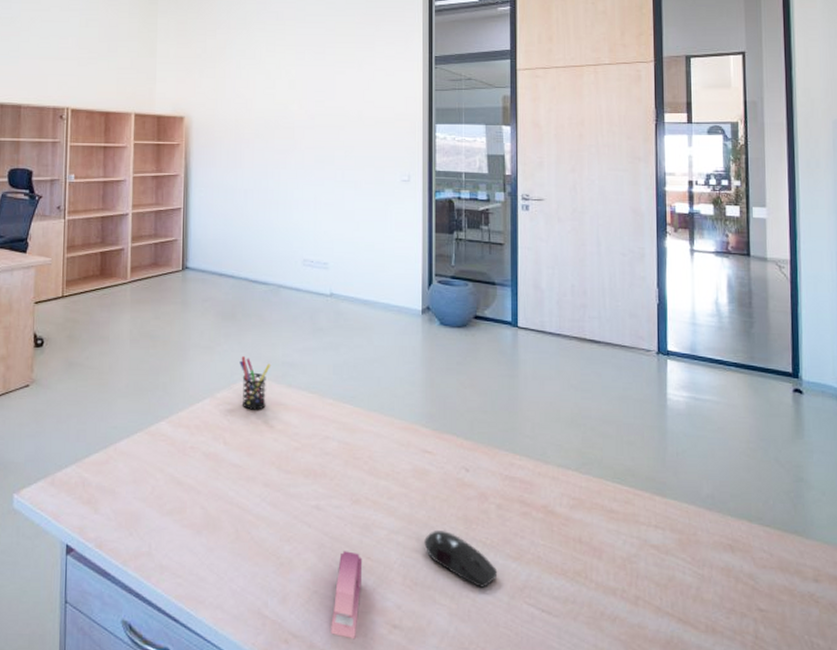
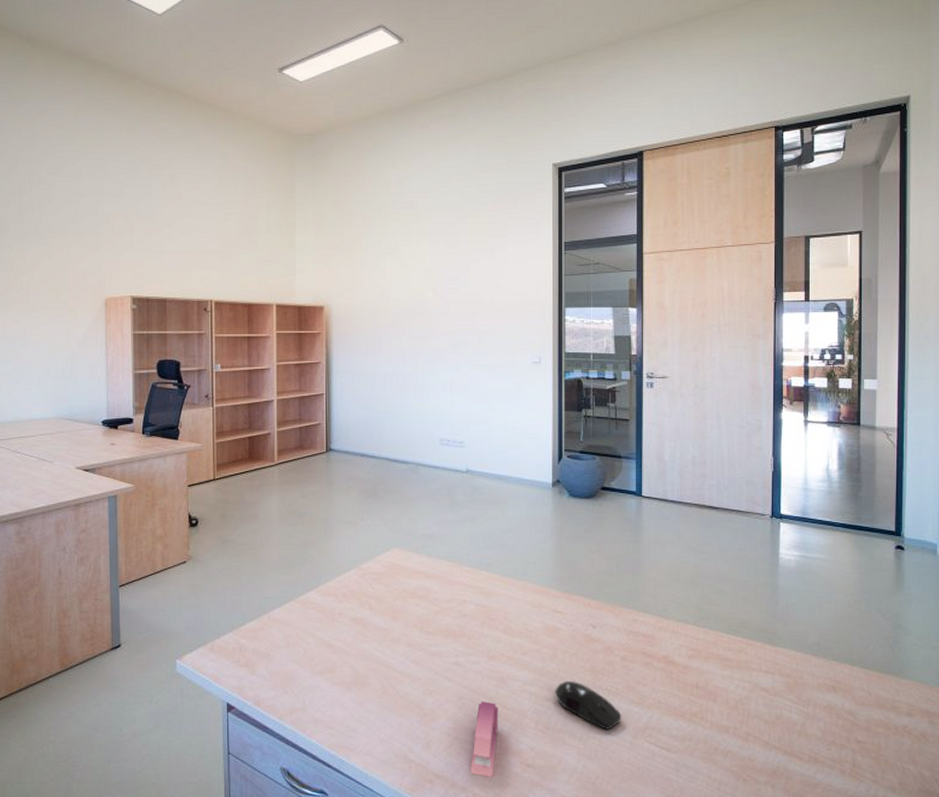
pen holder: present [240,356,271,410] -> none [382,530,412,579]

